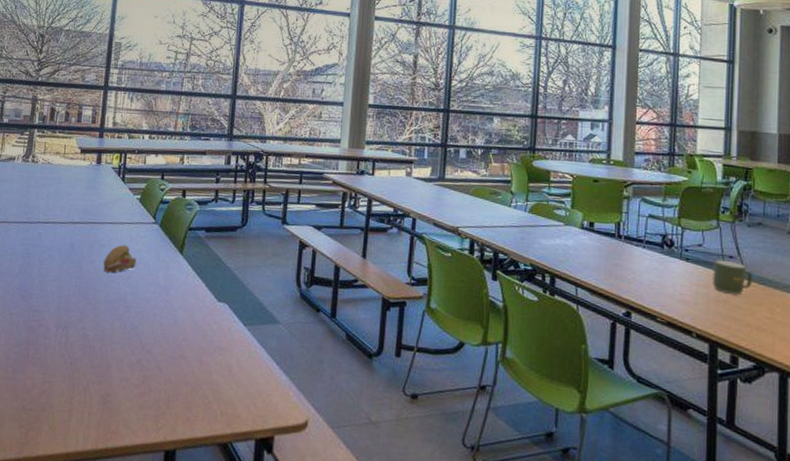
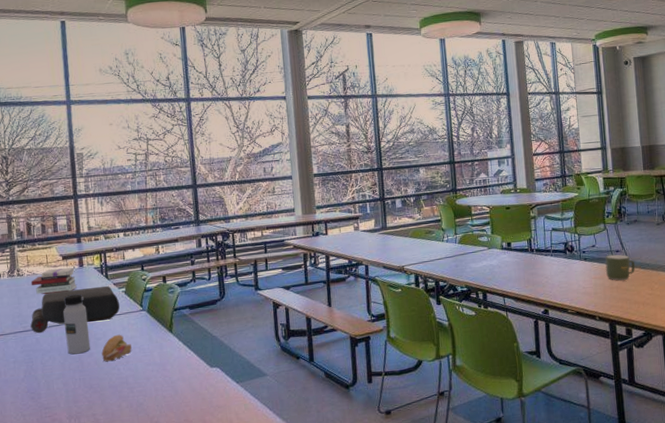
shoulder bag: none [35,185,132,228] -> present [30,285,120,334]
books: none [44,160,92,189] -> present [31,267,77,294]
water bottle: none [68,192,97,258] -> present [63,294,91,355]

